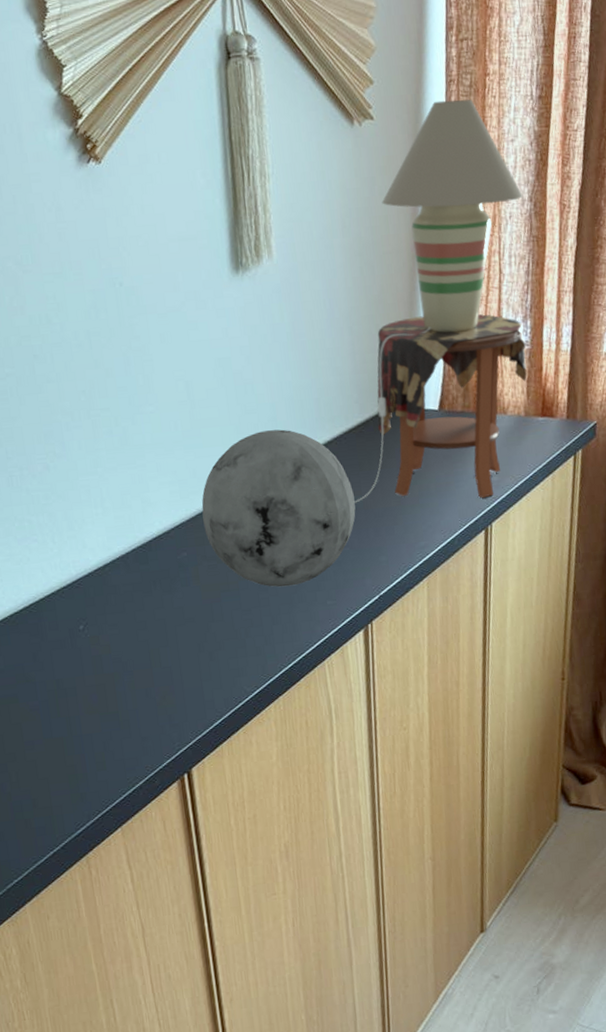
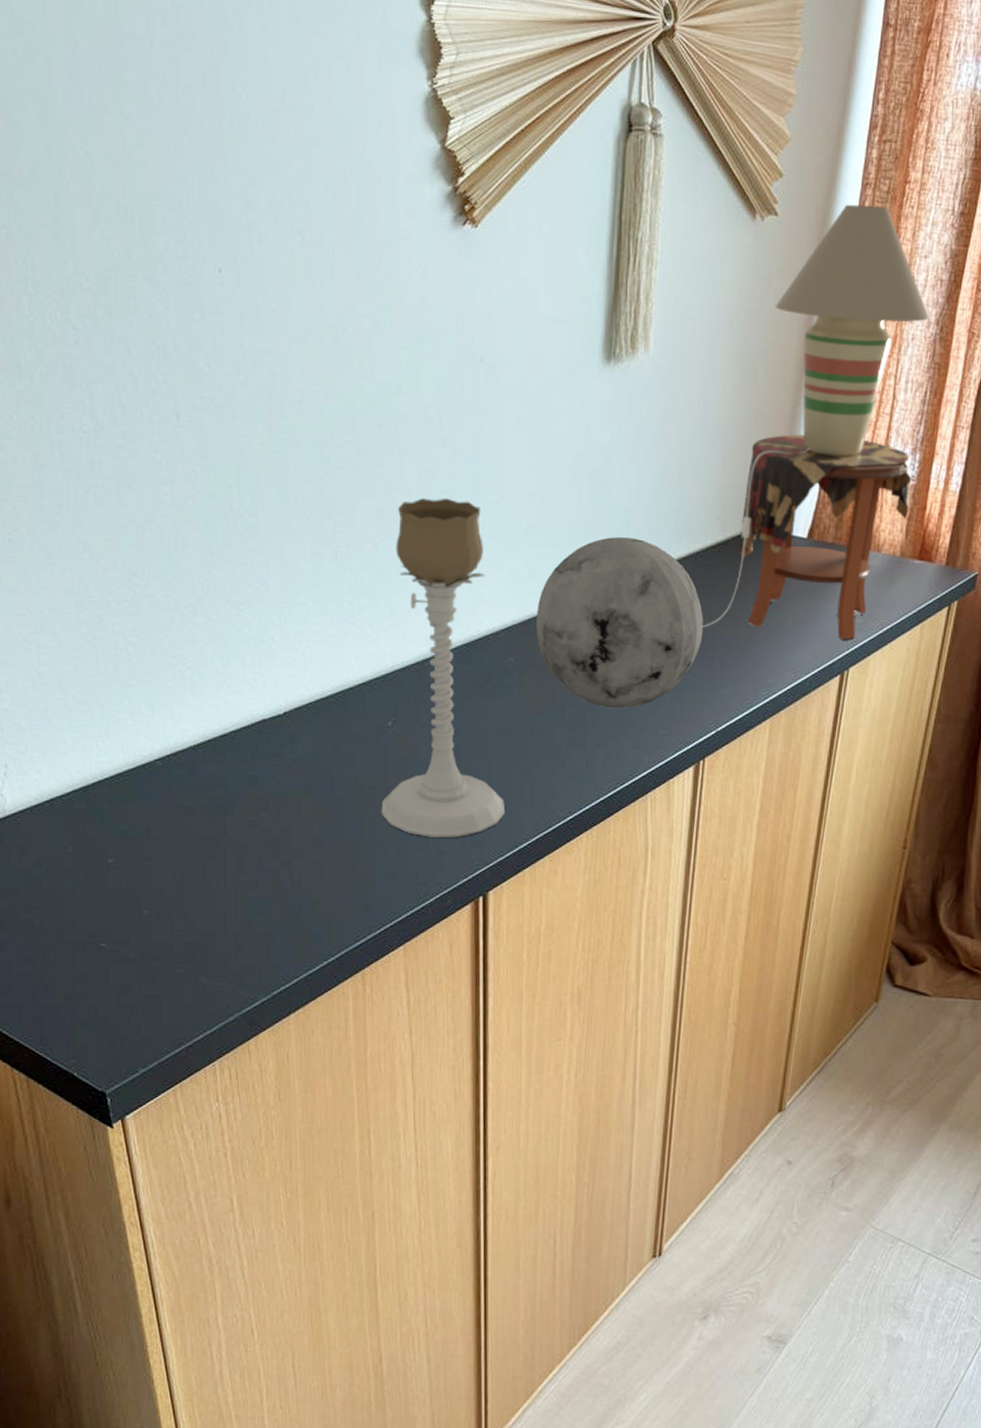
candle holder: none [62,414,198,726] -> present [381,497,506,838]

